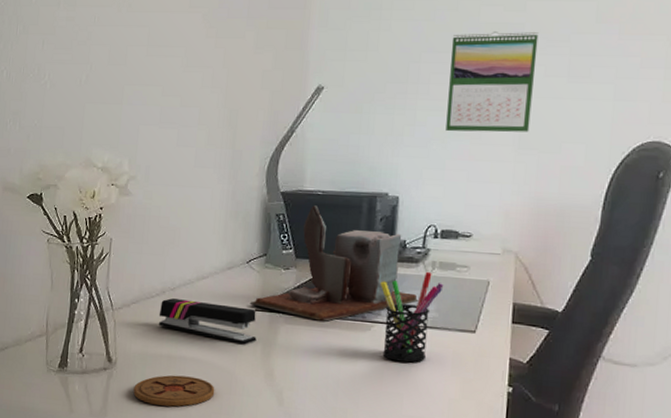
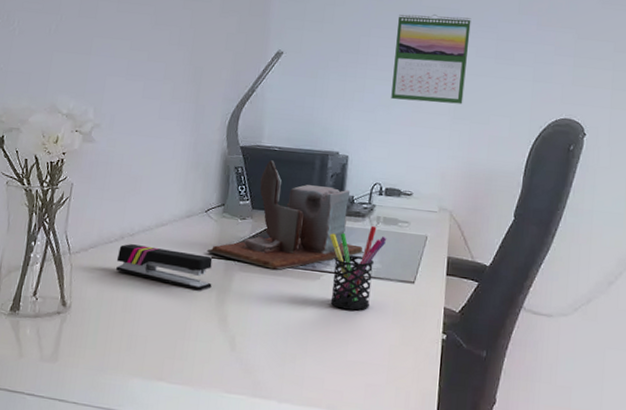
coaster: present [133,375,215,407] -> none [86,319,169,352]

